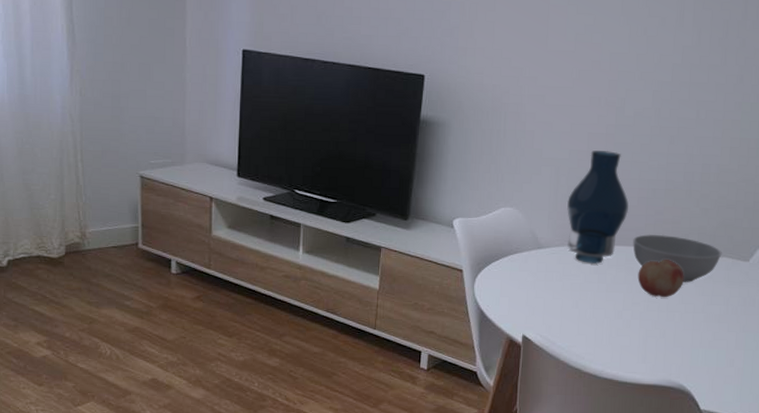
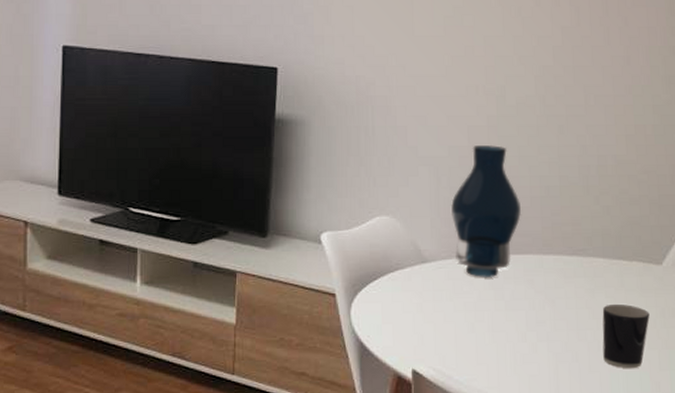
bowl: present [633,234,722,283] -> none [530,238,631,293]
fruit: present [637,258,684,298] -> none [539,266,592,314]
mug: none [687,292,732,346] -> present [602,303,650,368]

